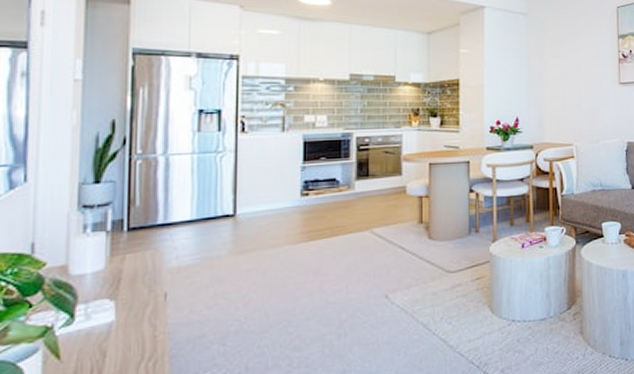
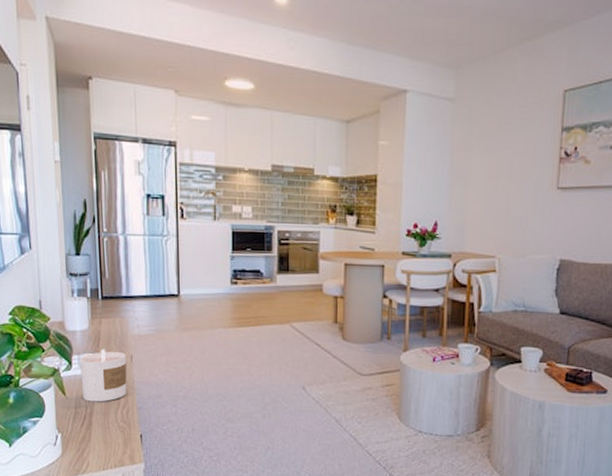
candle: none [87,291,157,361] -> present [80,349,127,402]

